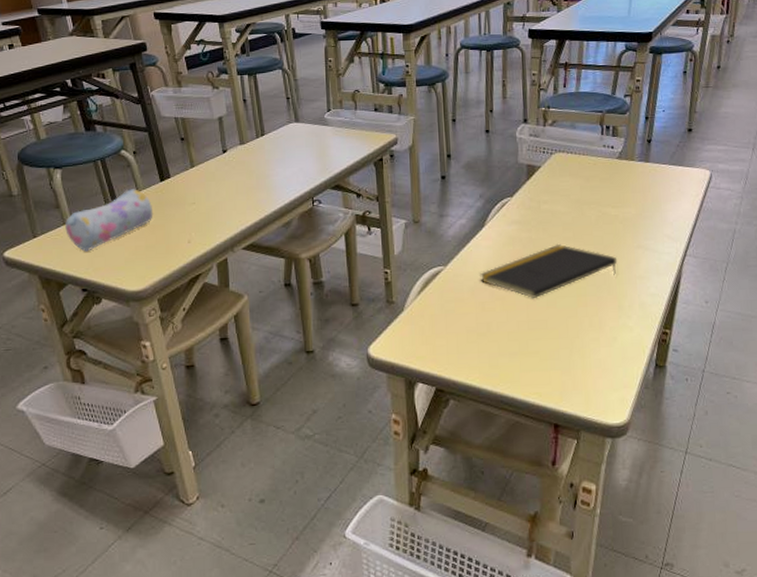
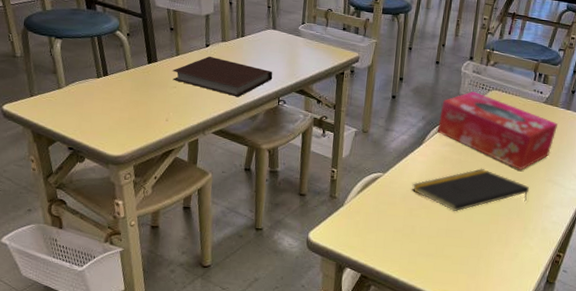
pencil case: present [65,189,153,252] -> none [59,66,139,116]
notebook: none [189,162,303,204] -> present [172,56,273,98]
tissue box: none [498,158,638,239] -> present [437,91,558,170]

